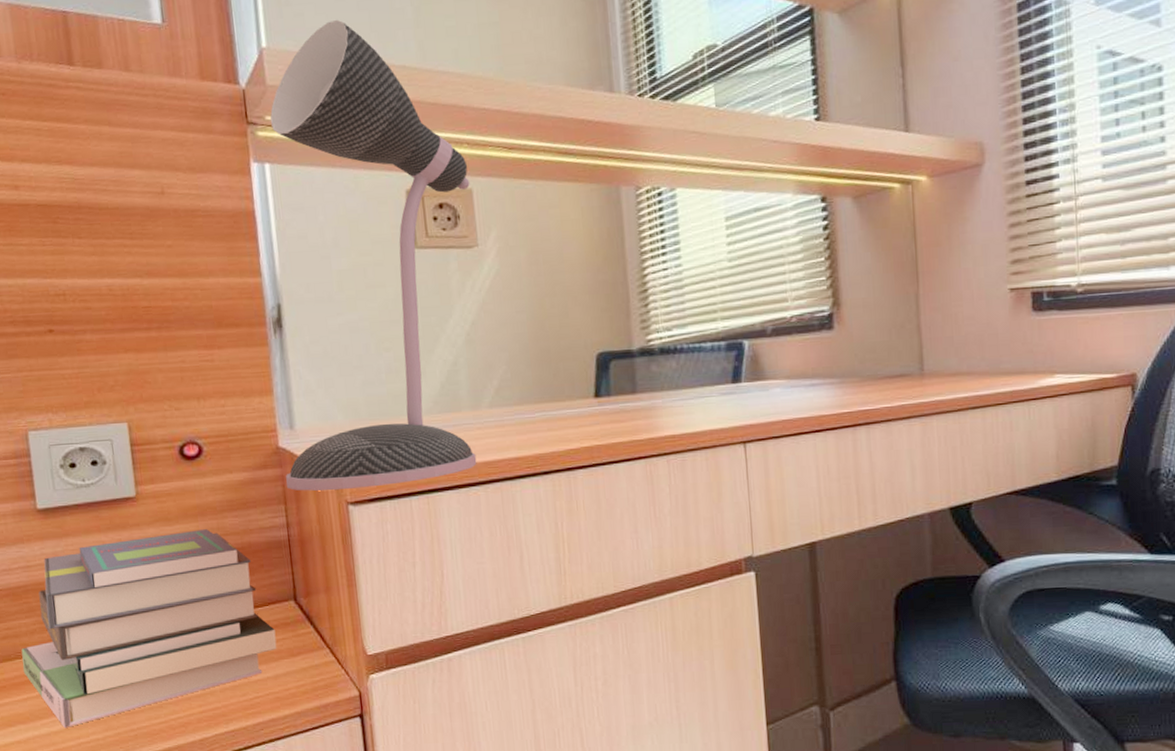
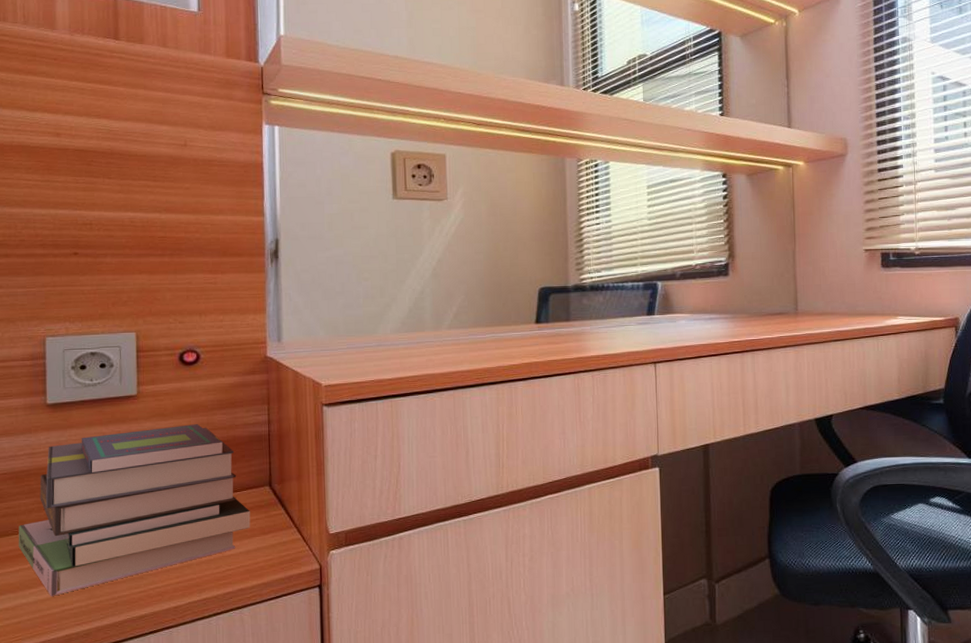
desk lamp: present [270,19,477,491] -> none [271,17,444,394]

